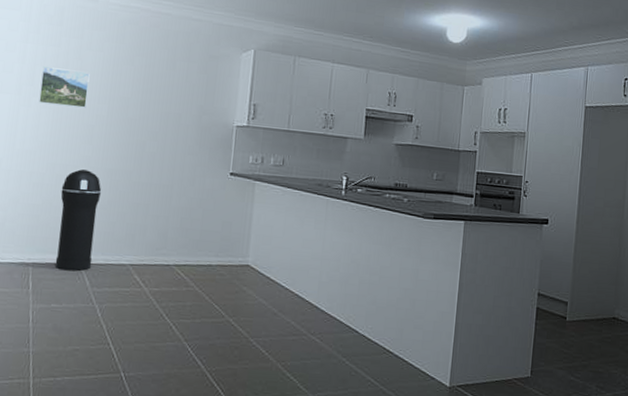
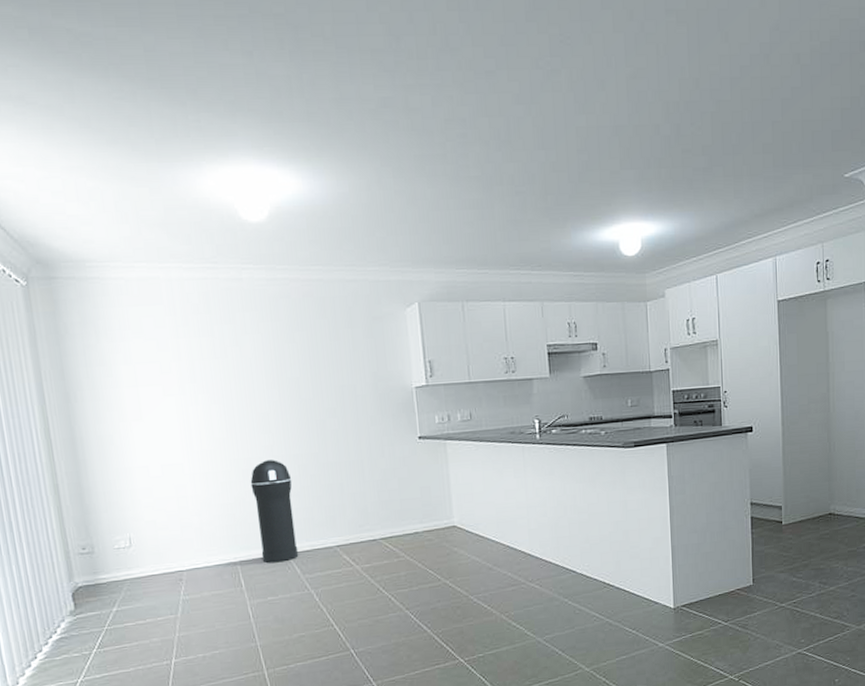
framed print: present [39,66,90,108] -> none [201,358,256,400]

